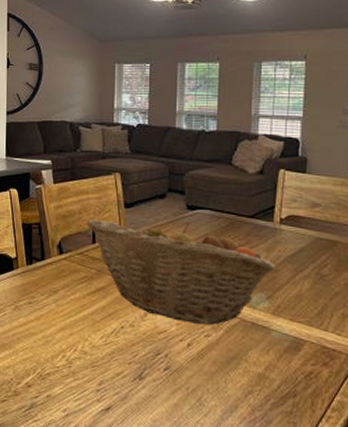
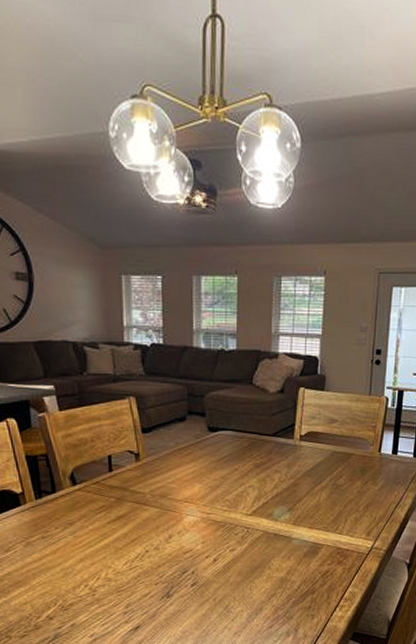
fruit basket: present [86,219,275,325] -> none [101,445,295,541]

